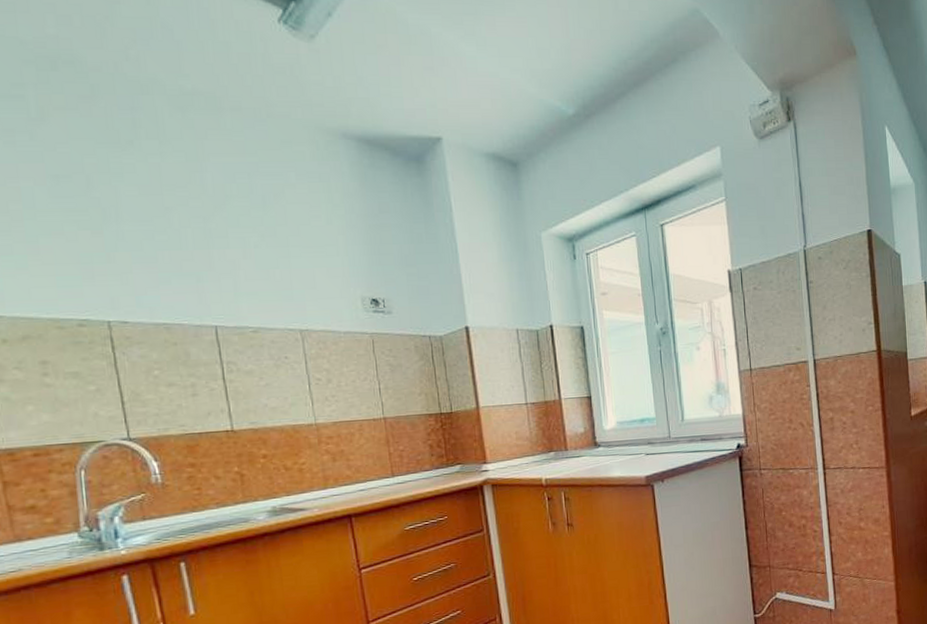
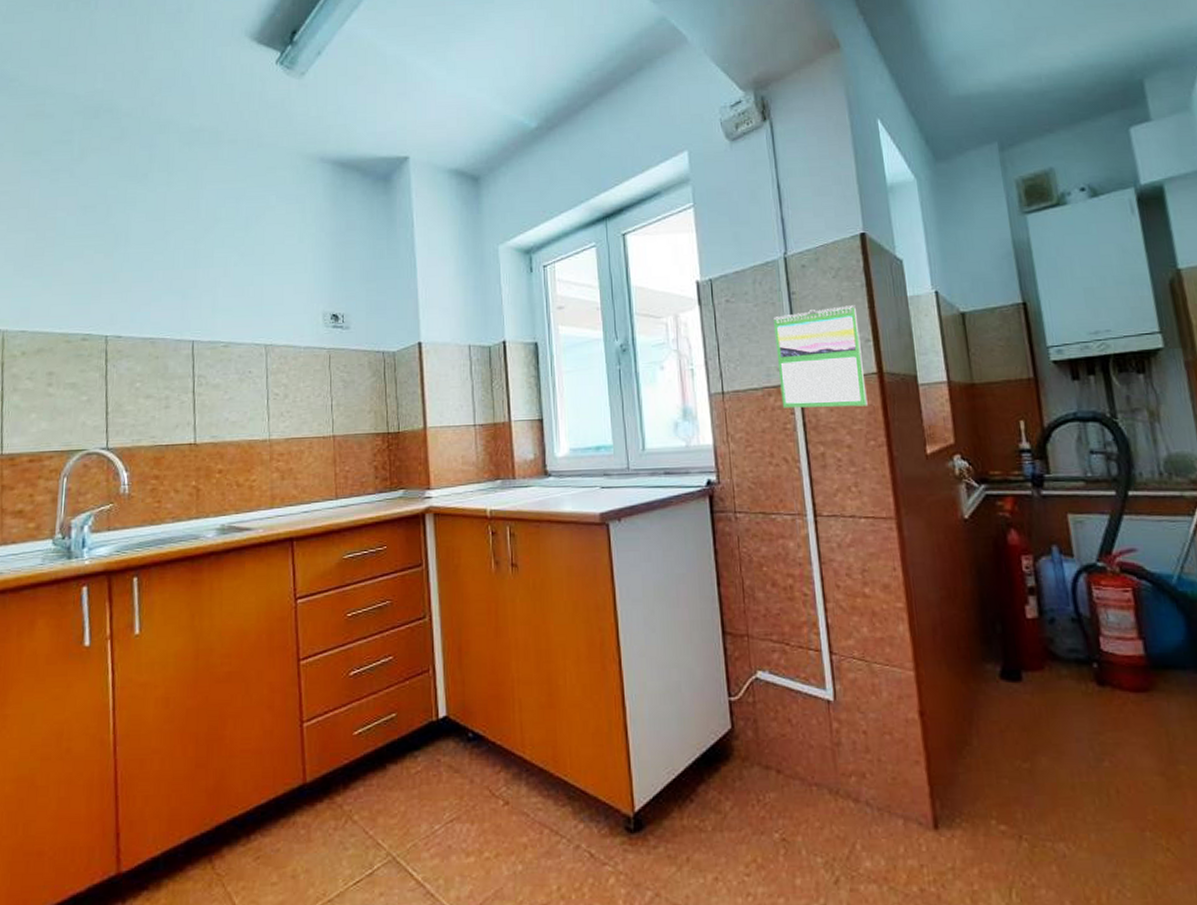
calendar: none [794,293,868,382] -> present [774,305,868,408]

